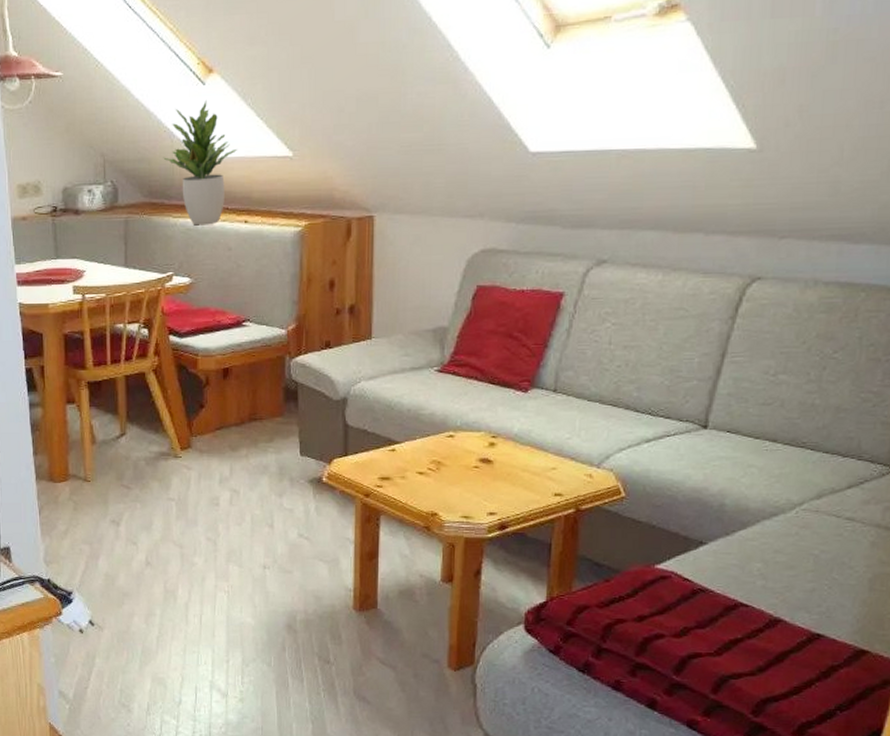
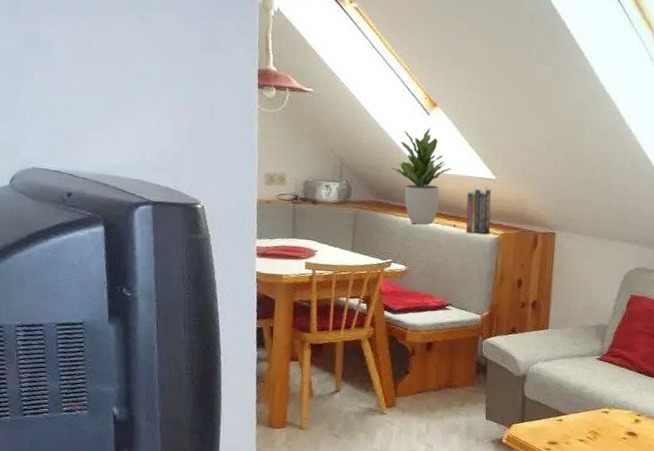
books: none [258,167,291,229] -> present [466,186,491,234]

